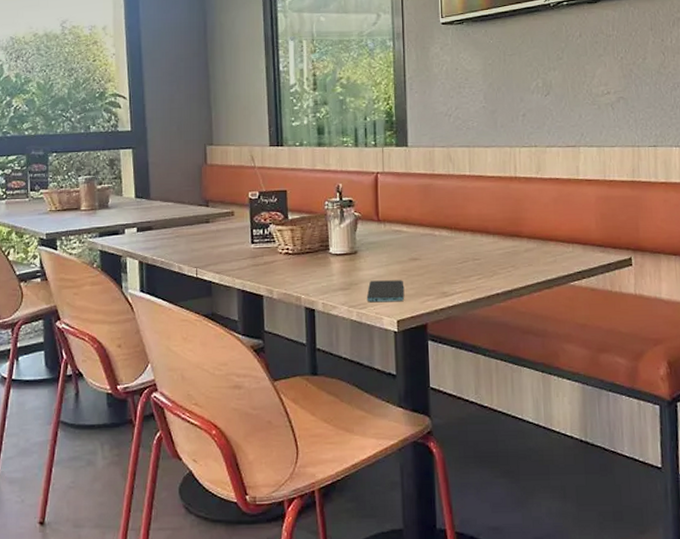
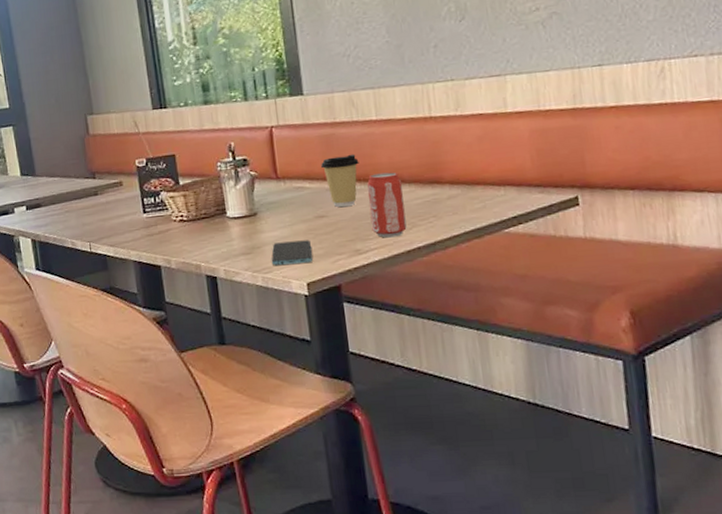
coffee cup: none [417,204,452,251] -> present [320,154,359,207]
beverage can: none [457,223,489,283] -> present [367,172,407,238]

